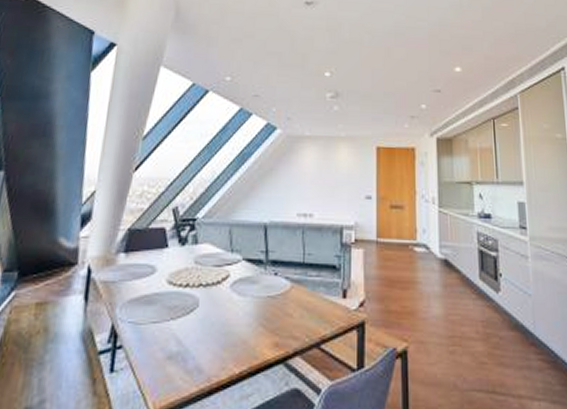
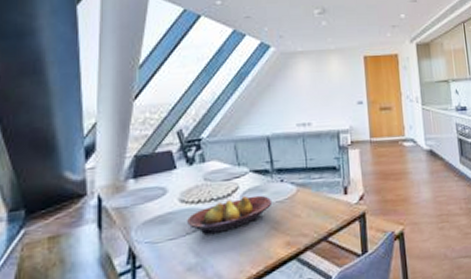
fruit bowl: none [173,285,264,324] -> present [187,195,273,236]

